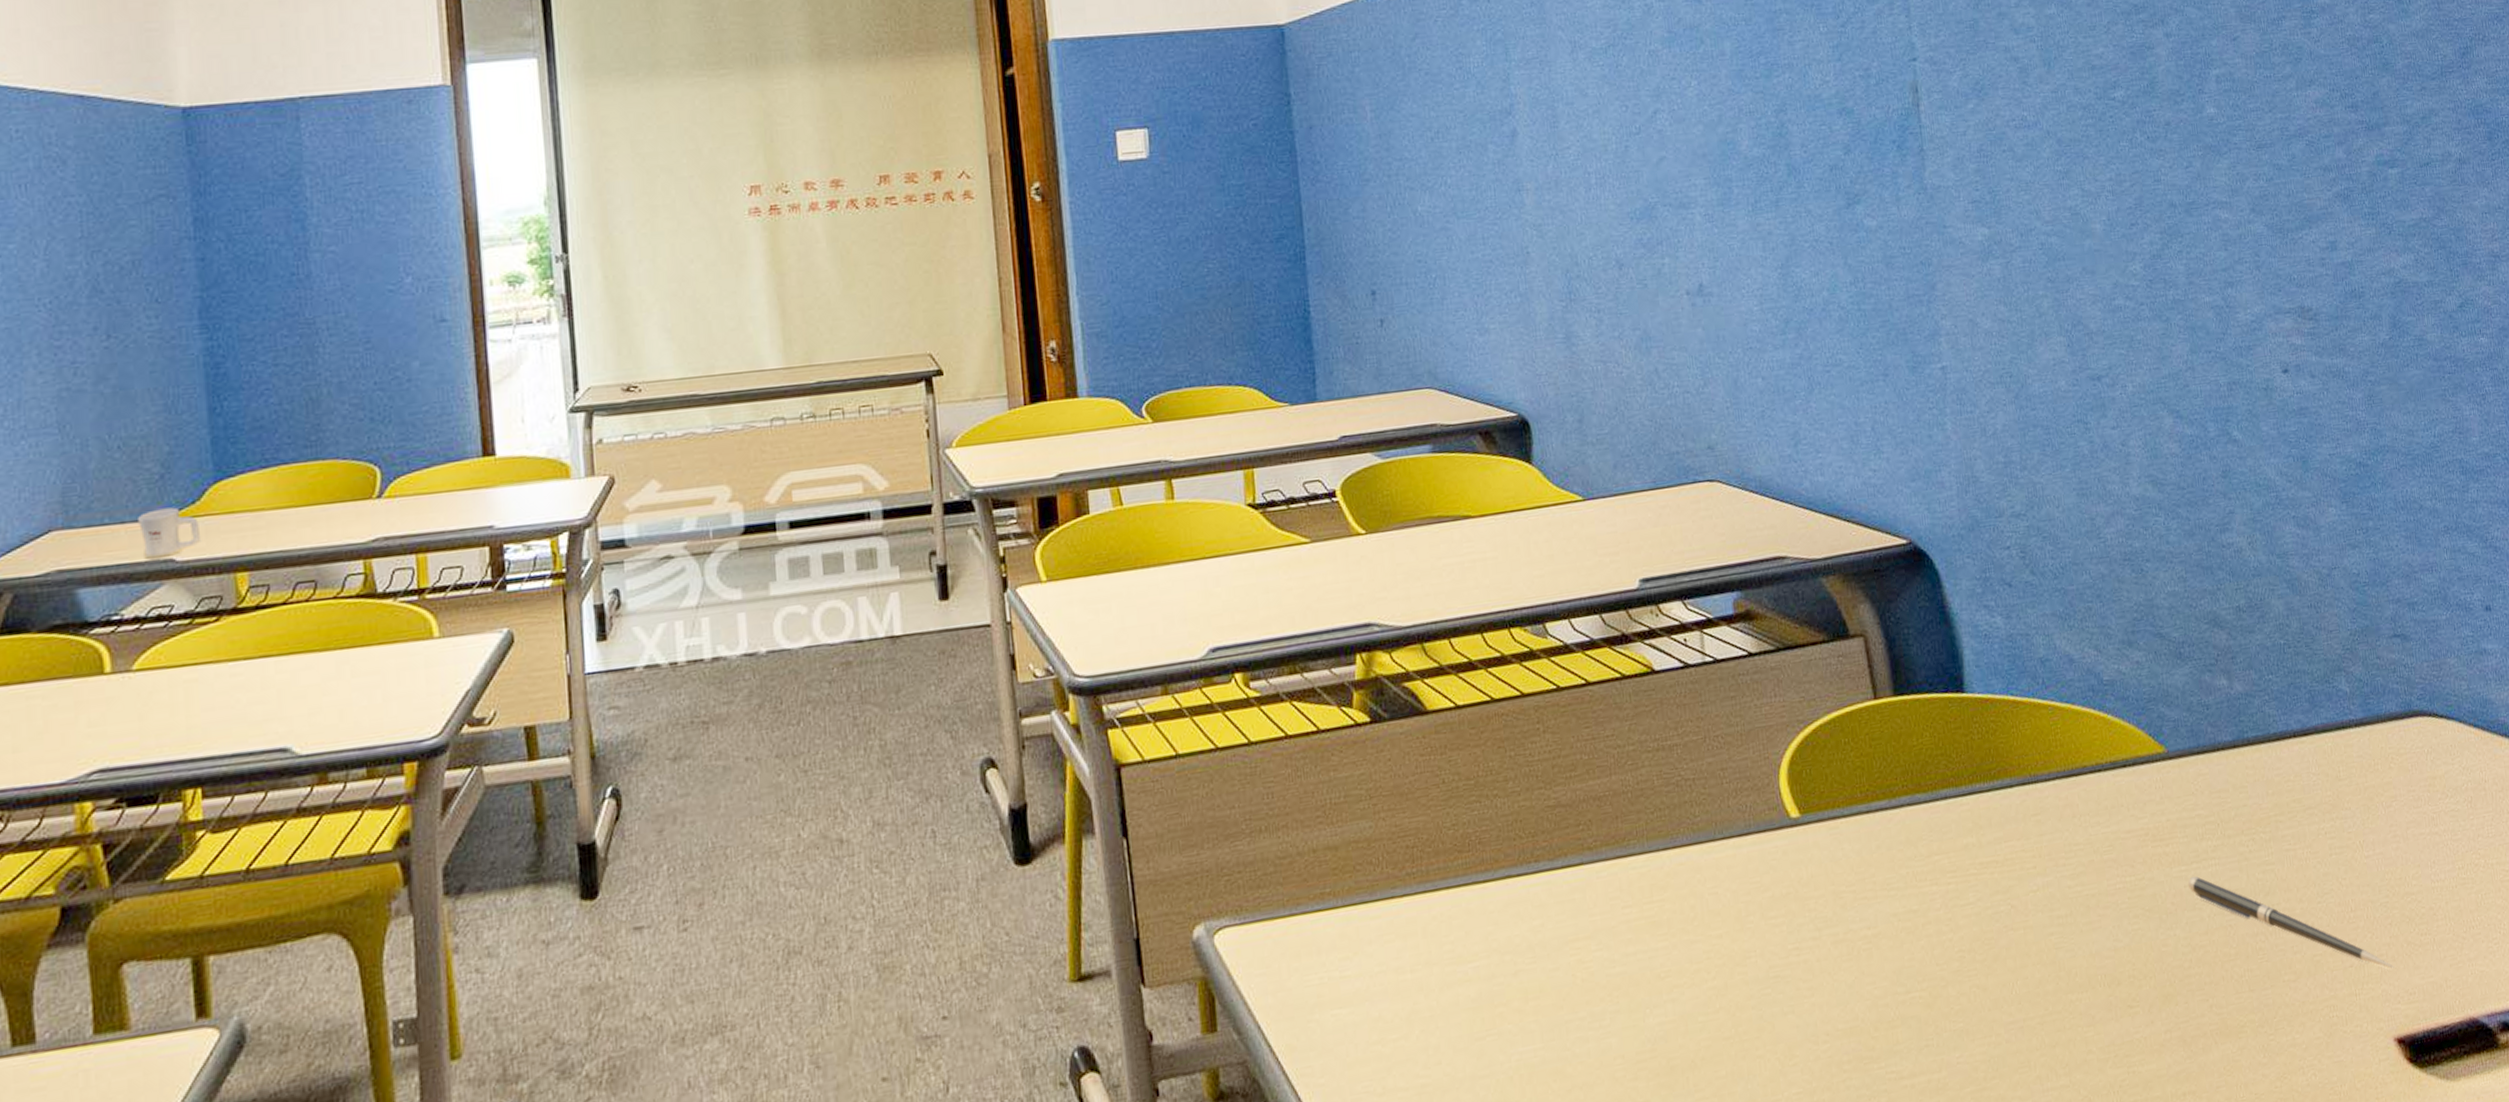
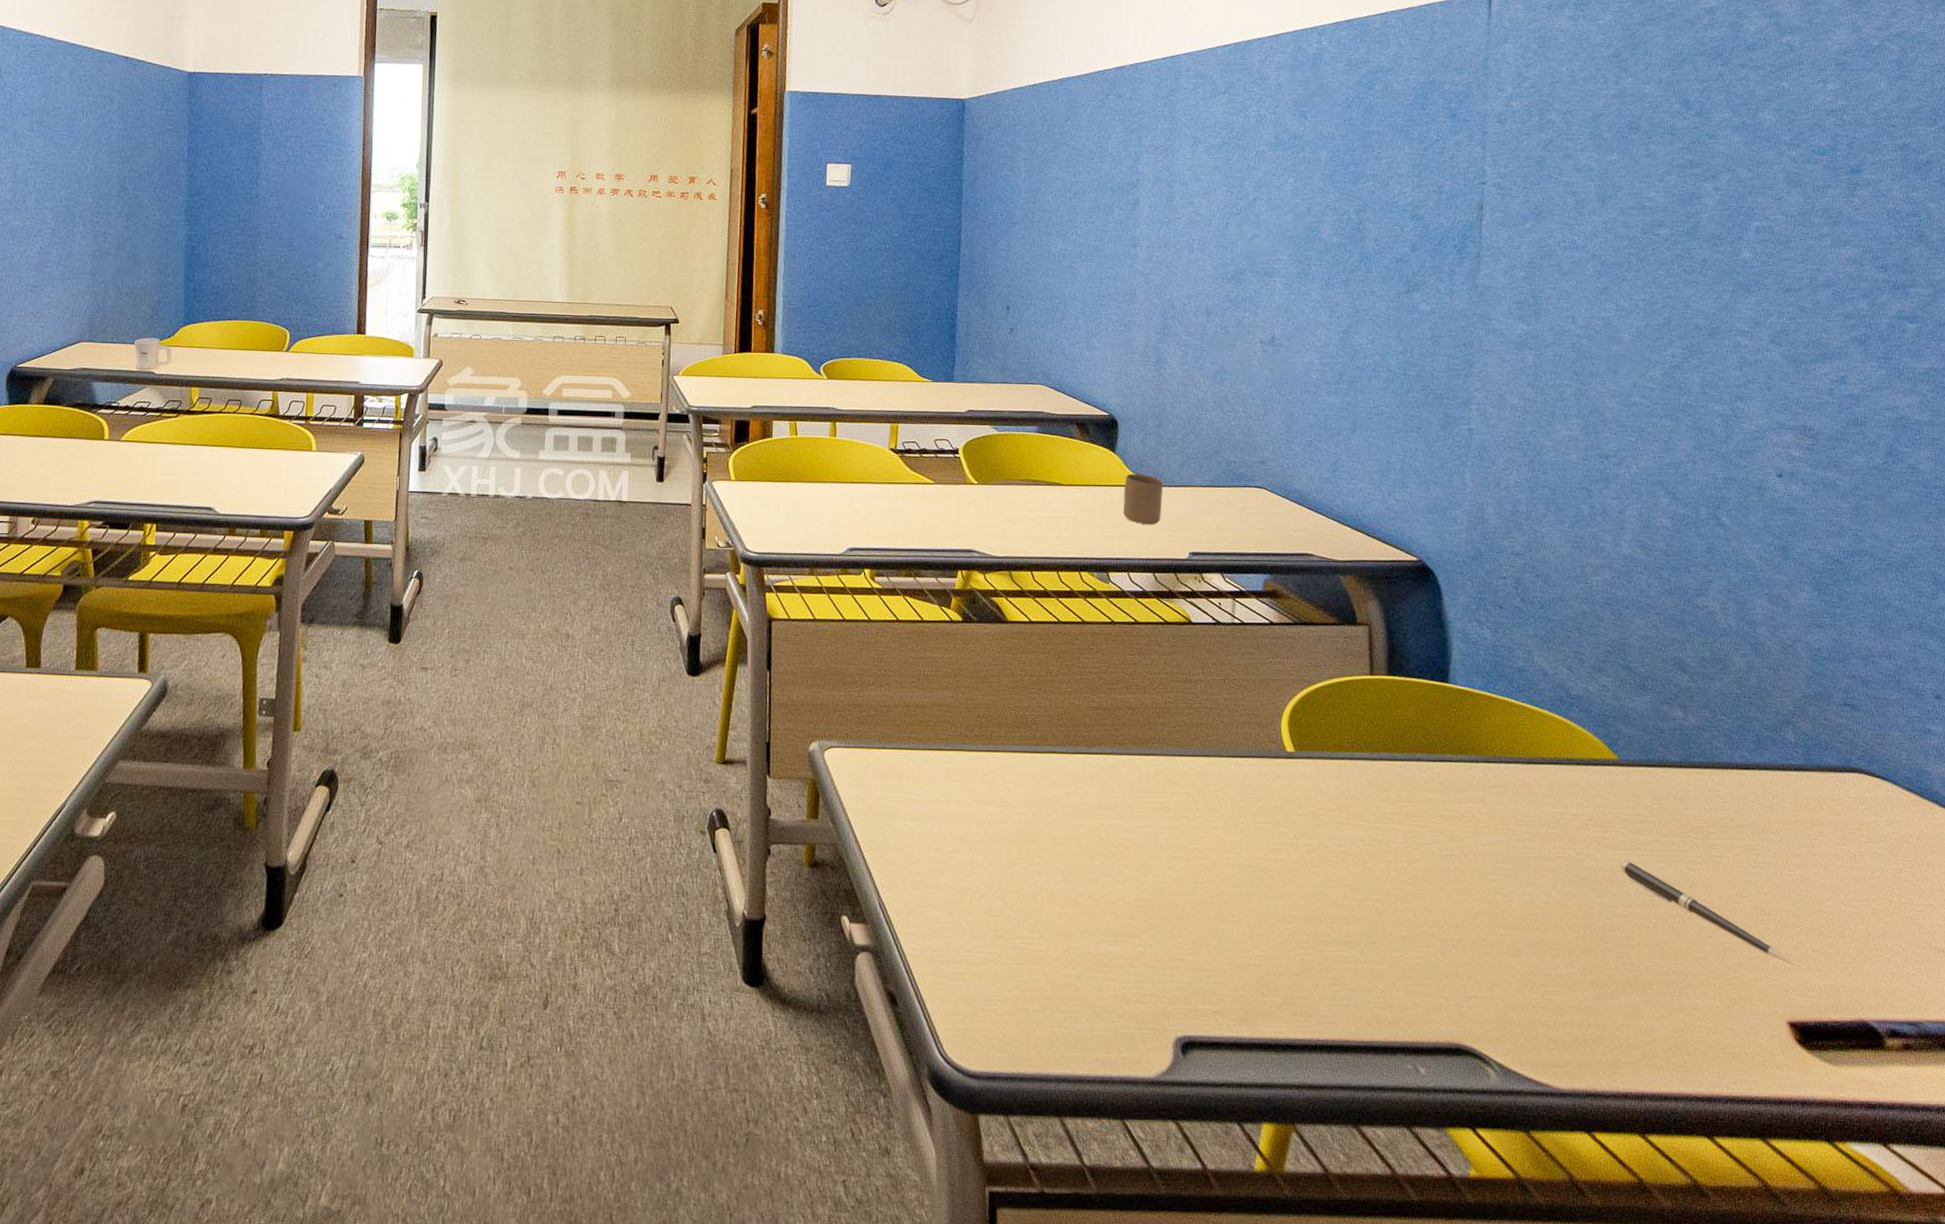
cup: none [1548,486,1599,553] -> present [1123,473,1164,524]

